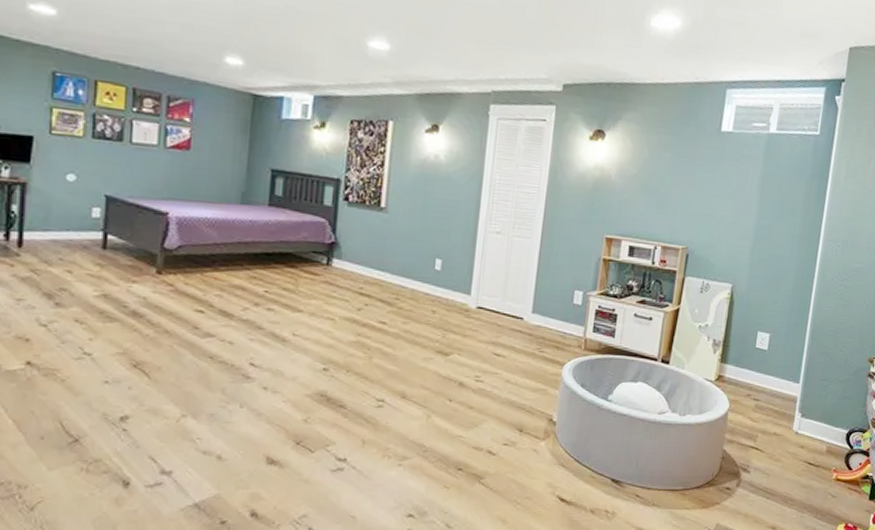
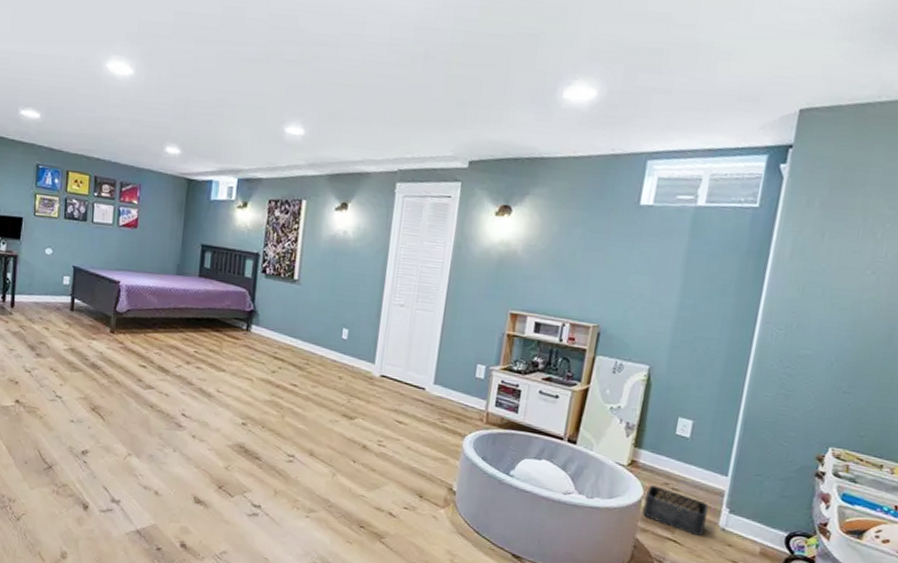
storage bin: none [729,398,784,442] -> present [643,485,709,537]

